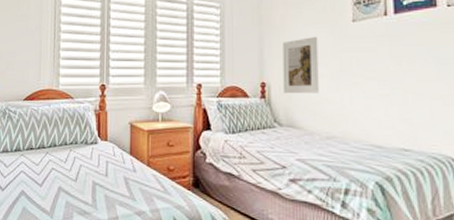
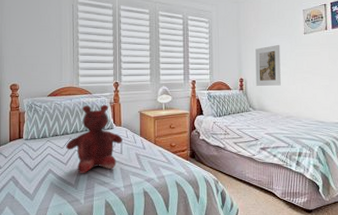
teddy bear: none [42,112,109,198] -> present [66,104,123,173]

